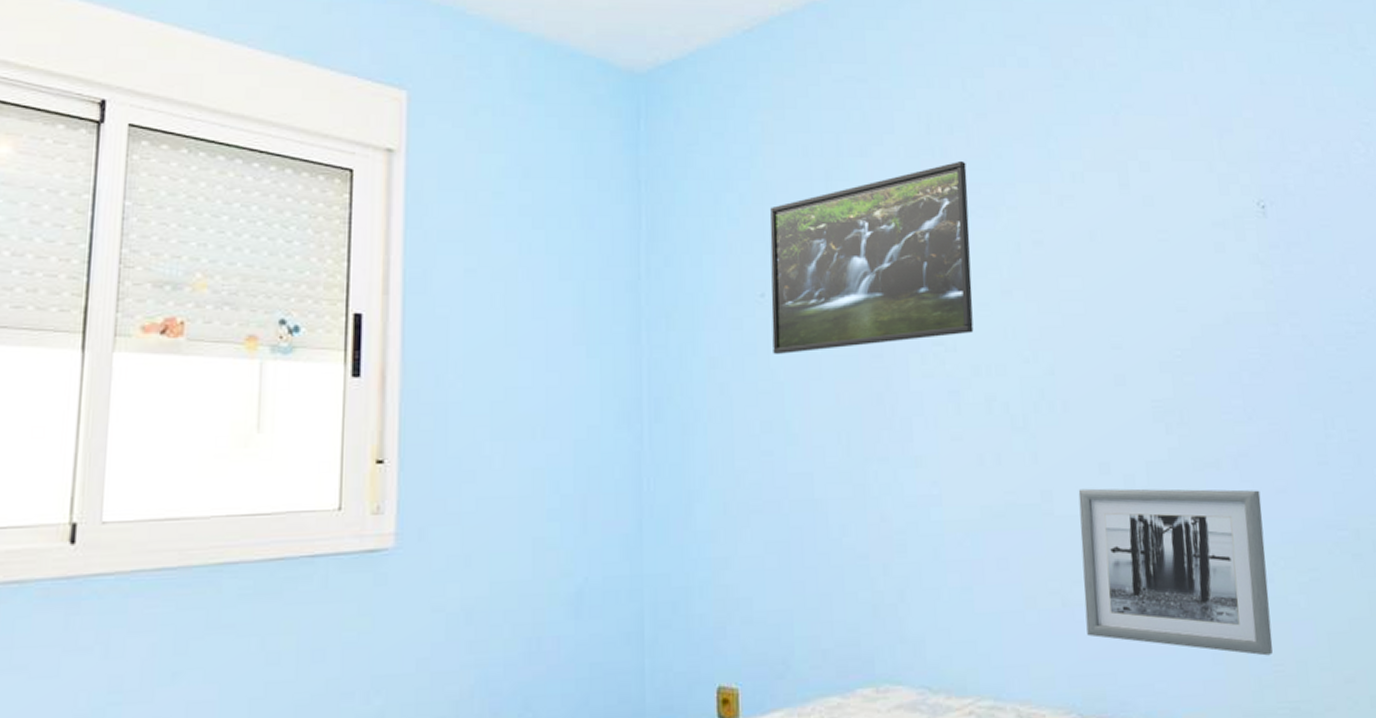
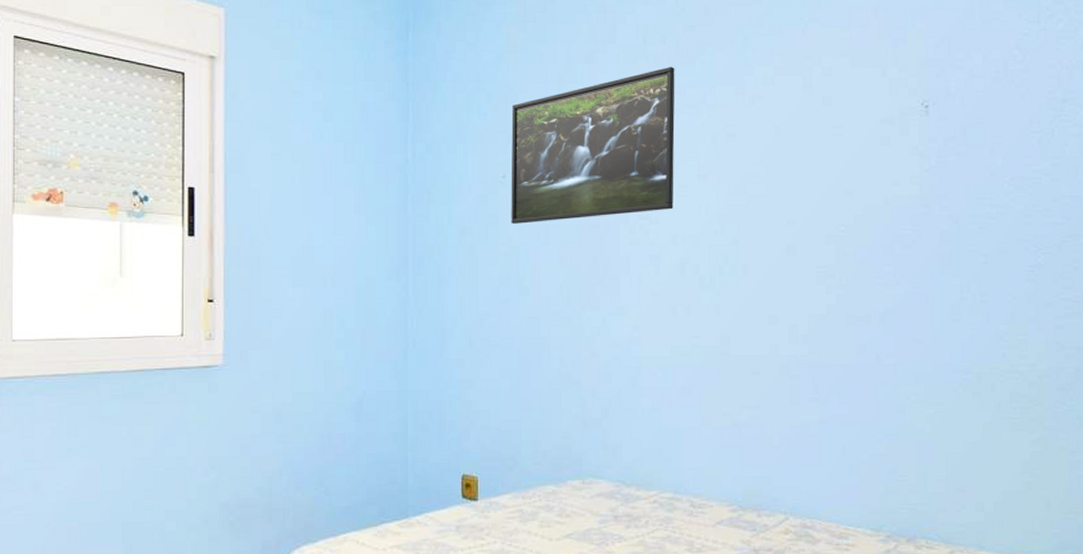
wall art: present [1078,488,1273,656] -> none [750,335,901,469]

